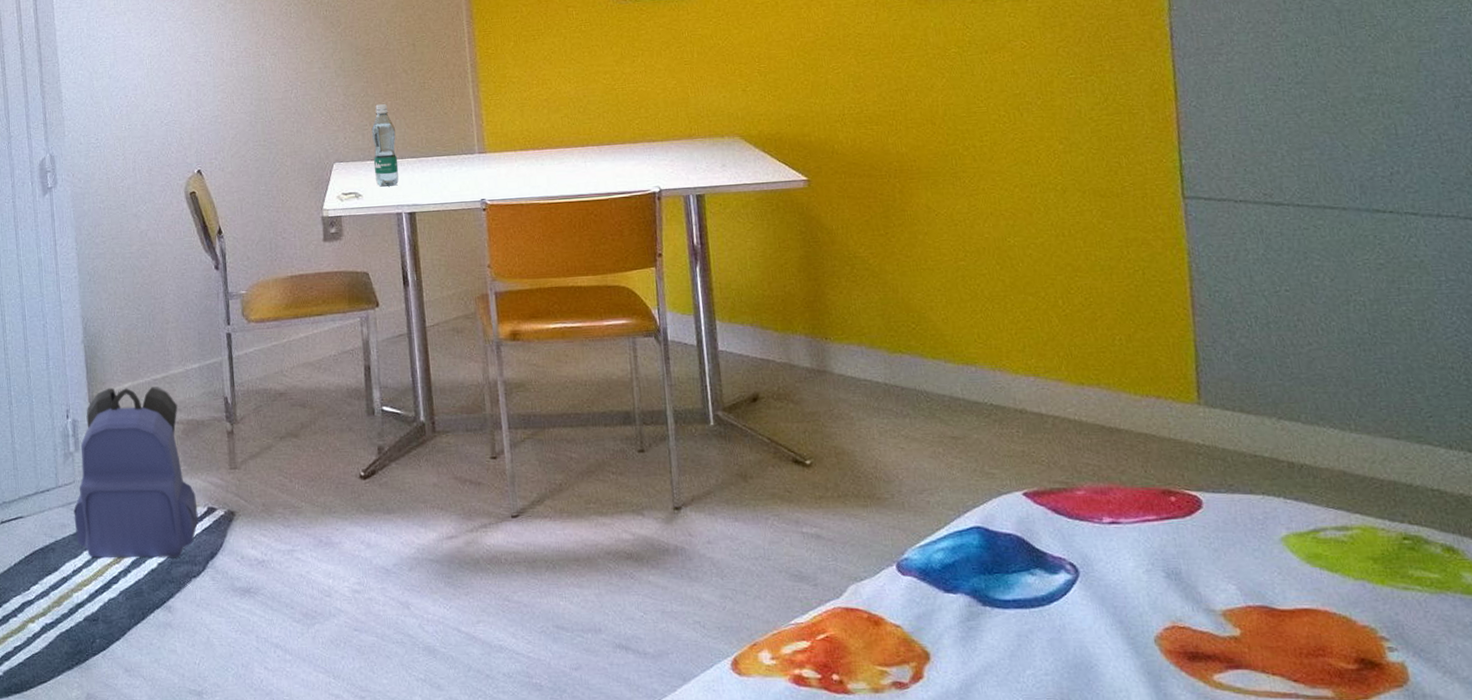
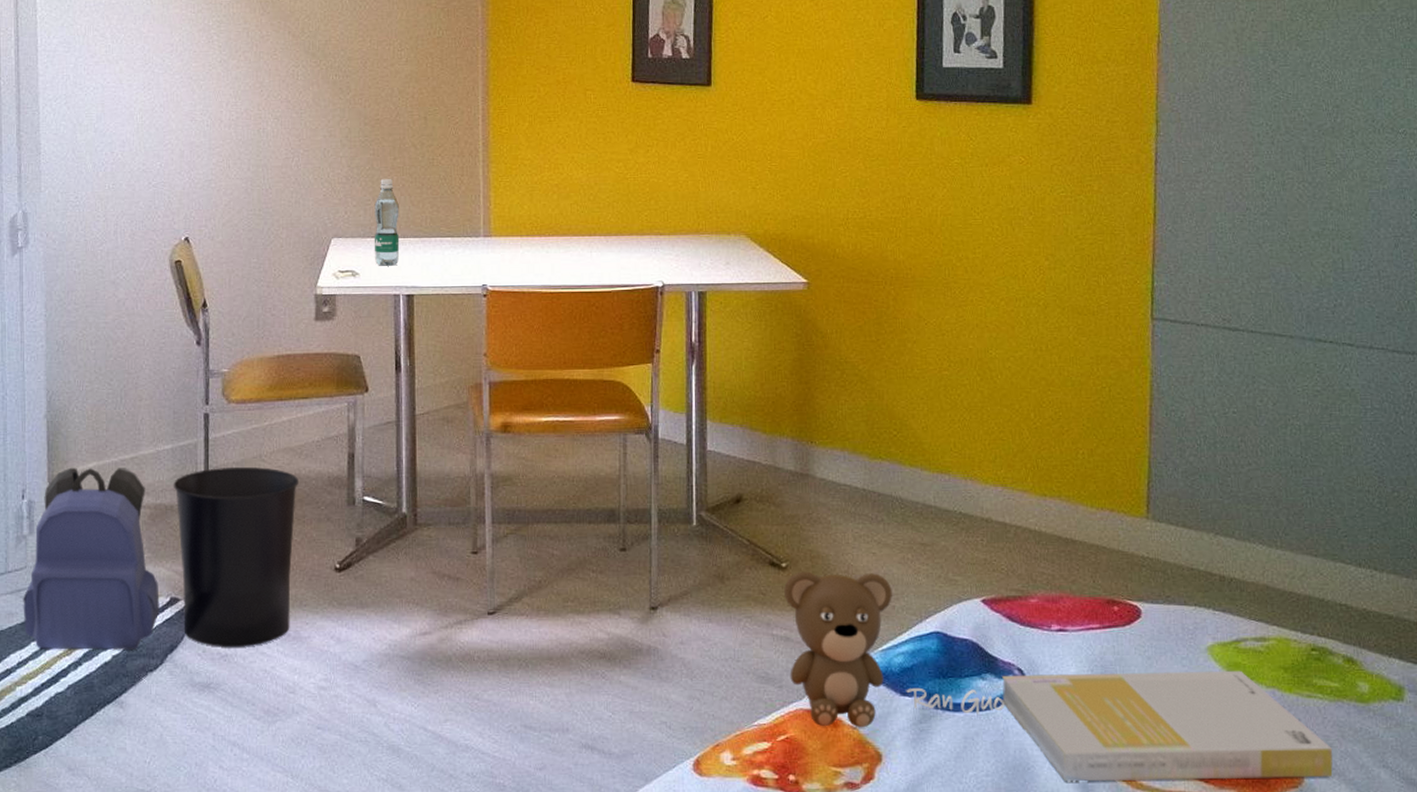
waste bin: none [202,382,322,554] -> present [173,466,298,647]
teddy bear: none [810,468,1059,626] -> present [784,571,1005,728]
book: none [1052,562,1443,681] -> present [1001,670,1333,782]

